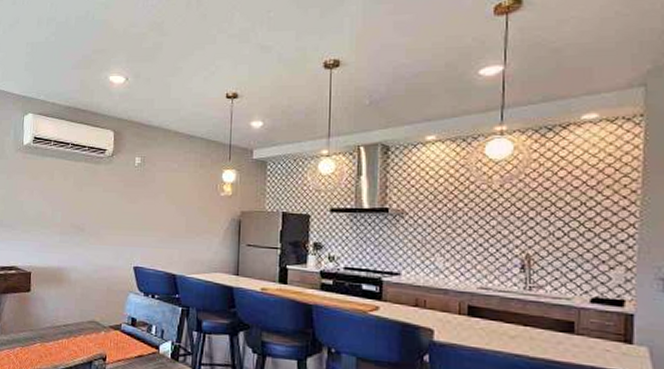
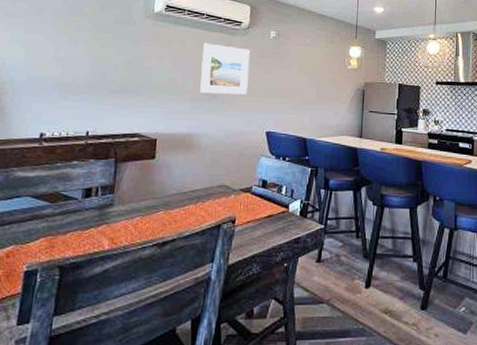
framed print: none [67,173,115,227] -> present [200,42,250,95]

